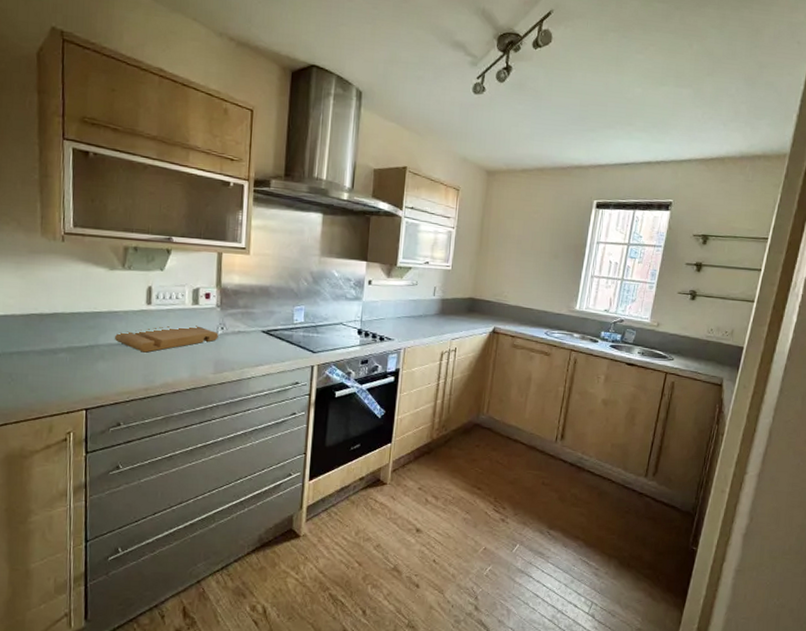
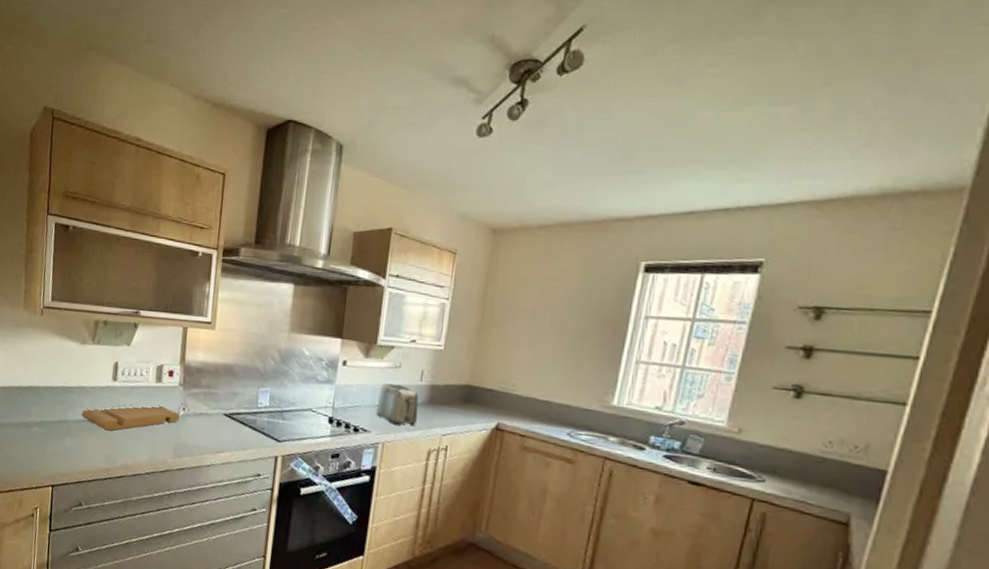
toaster: none [397,298,433,333] -> present [375,383,419,425]

